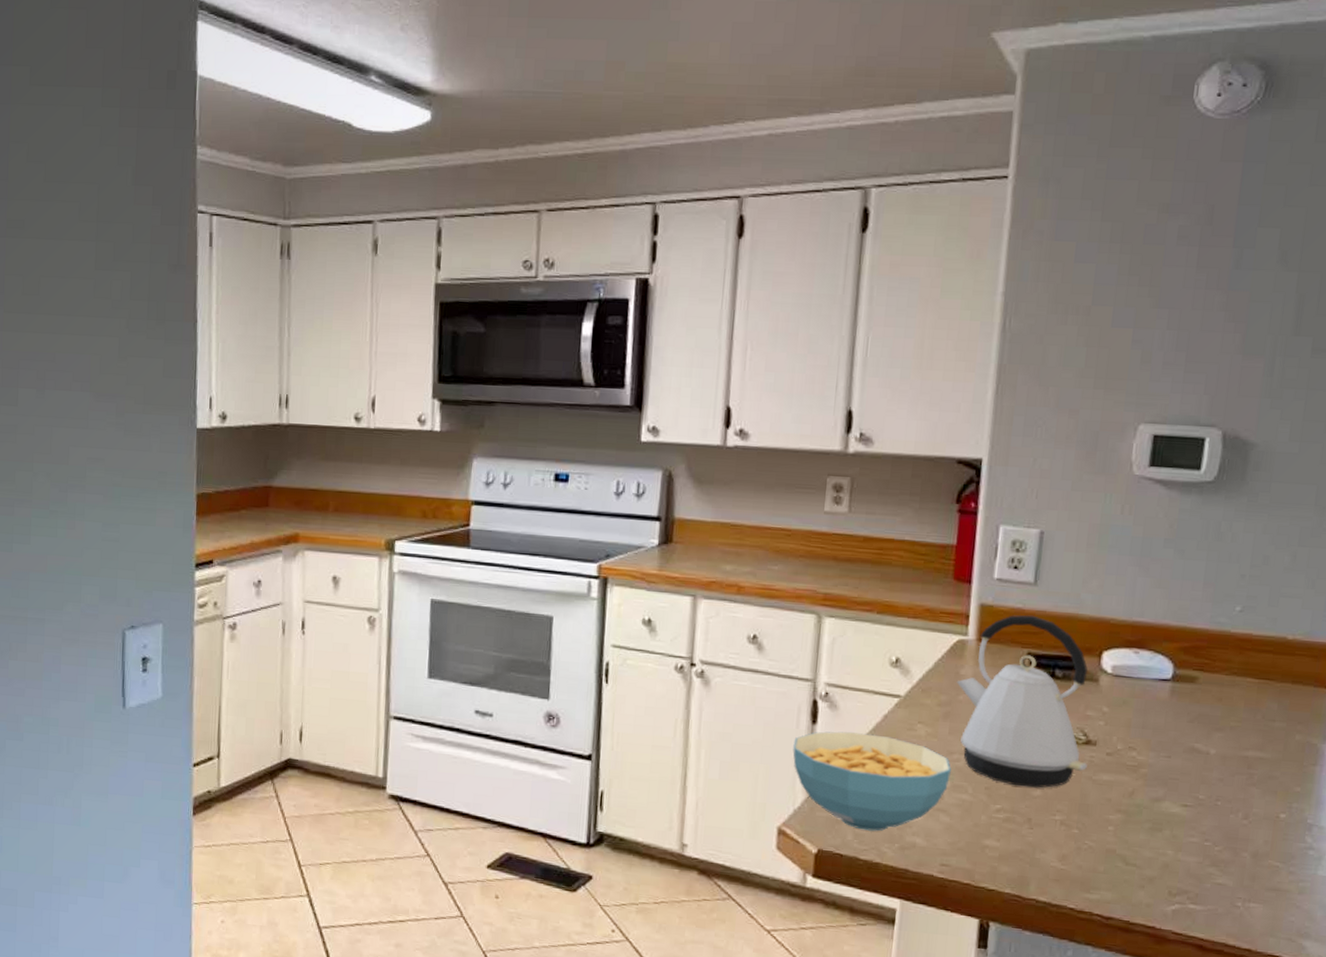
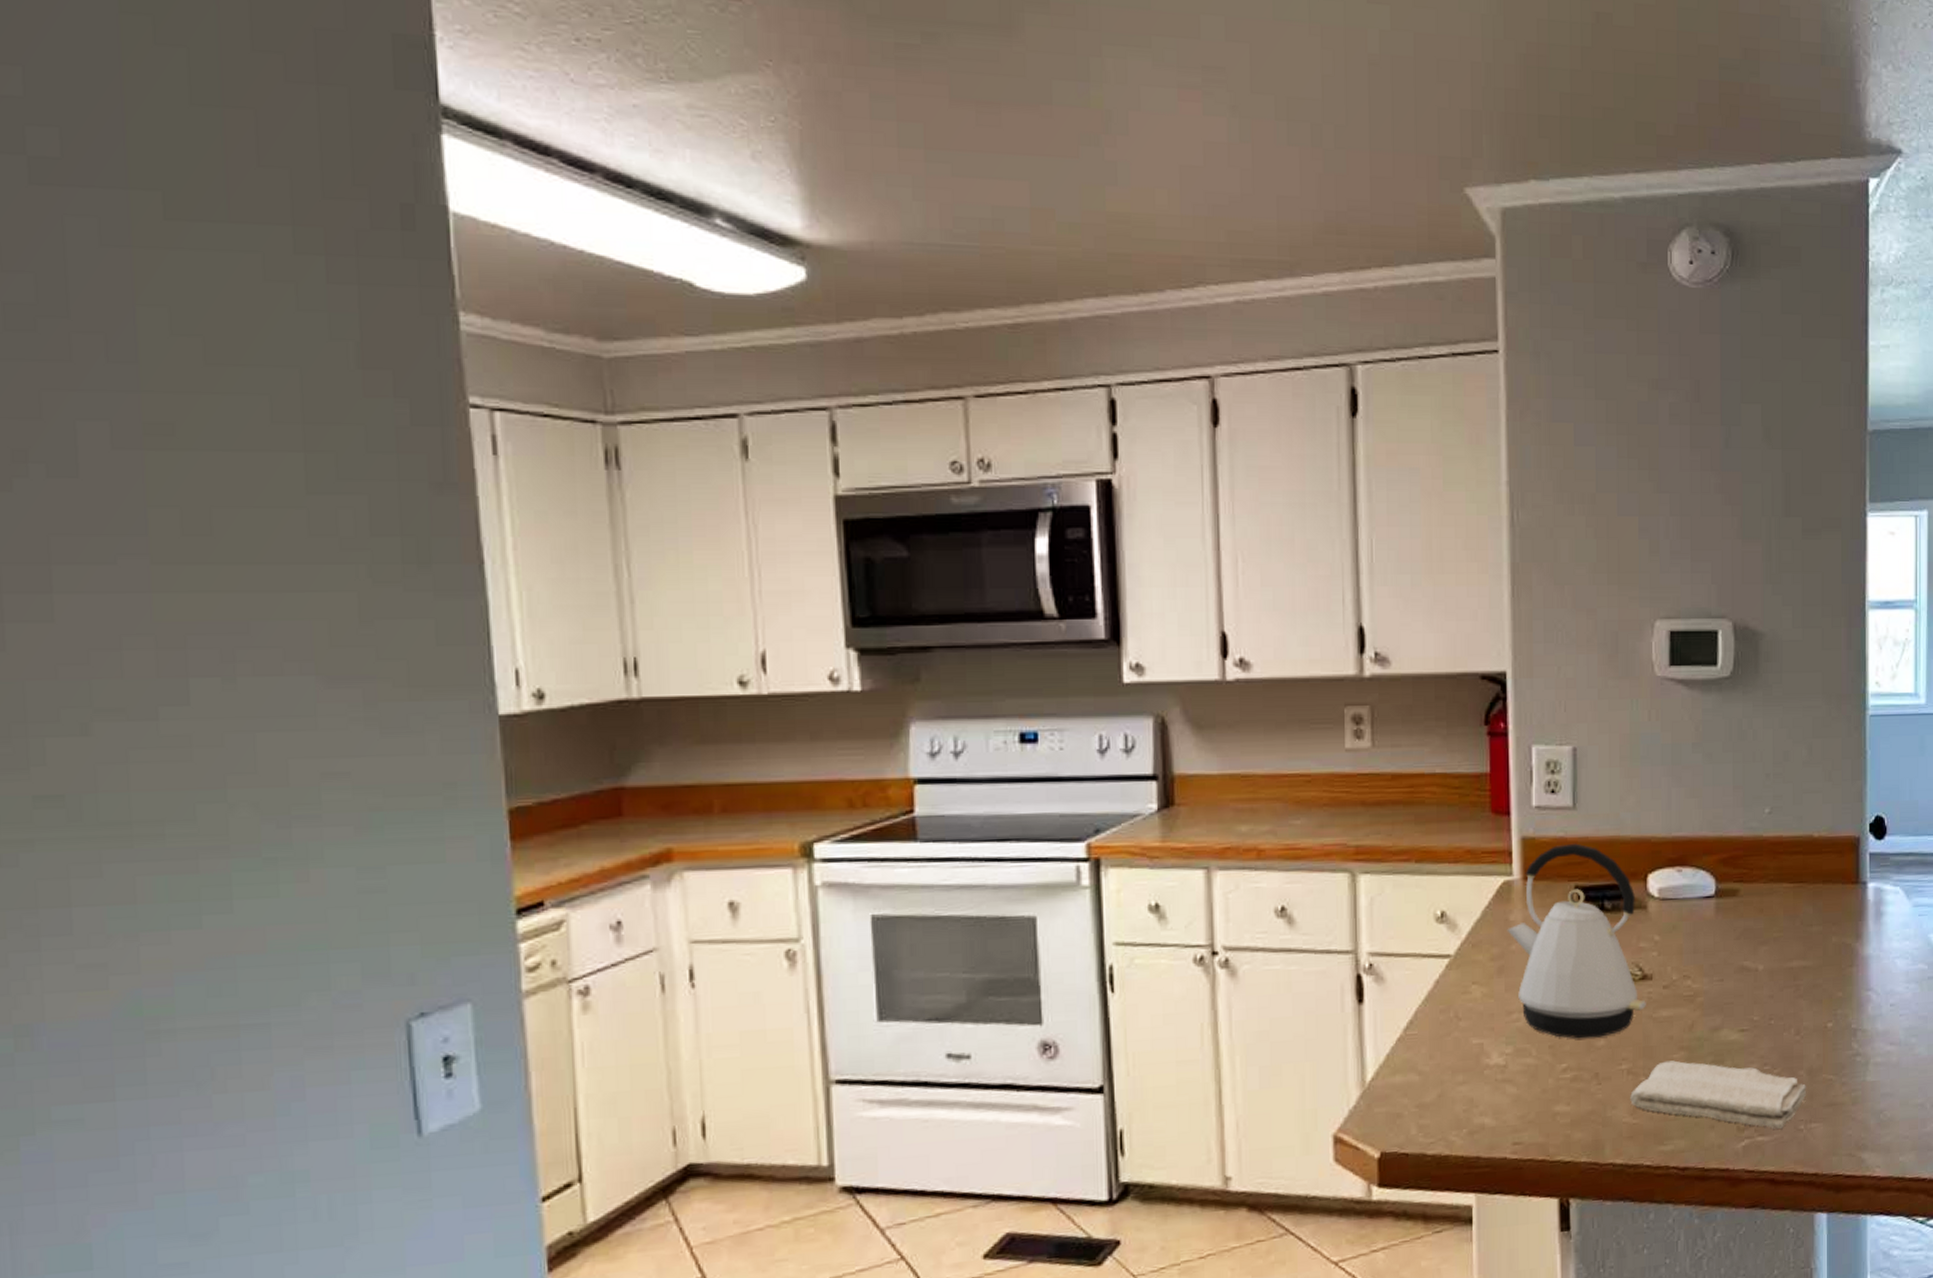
cereal bowl: present [793,731,951,831] -> none [1340,1005,1512,1120]
washcloth: none [1060,820,1250,901] -> present [1630,1060,1807,1129]

